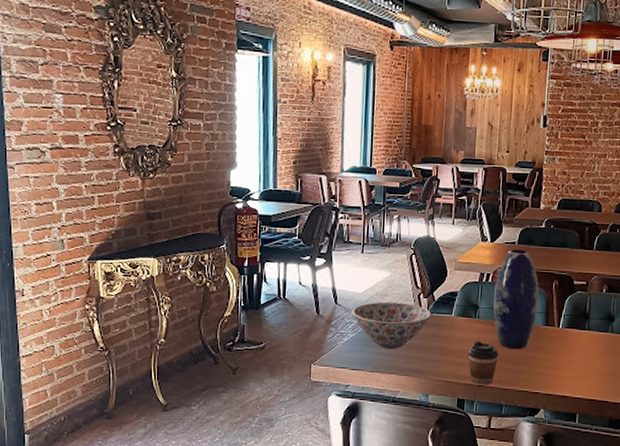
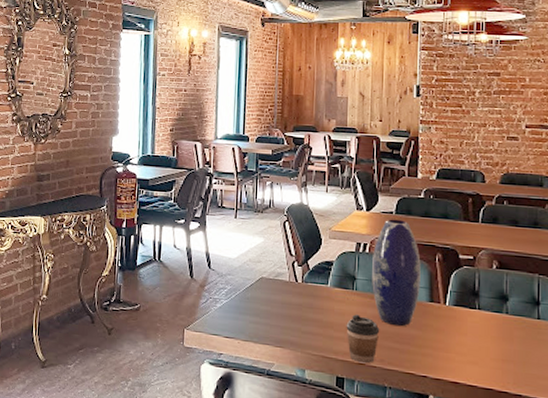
bowl: present [352,301,431,350] -> none [225,268,306,319]

